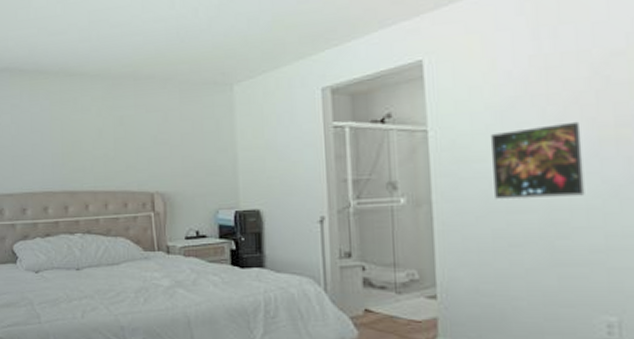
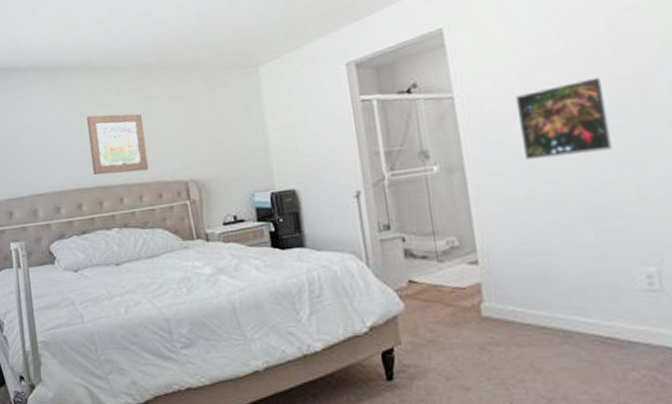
wall art: none [59,120,116,180] -> present [87,113,149,176]

